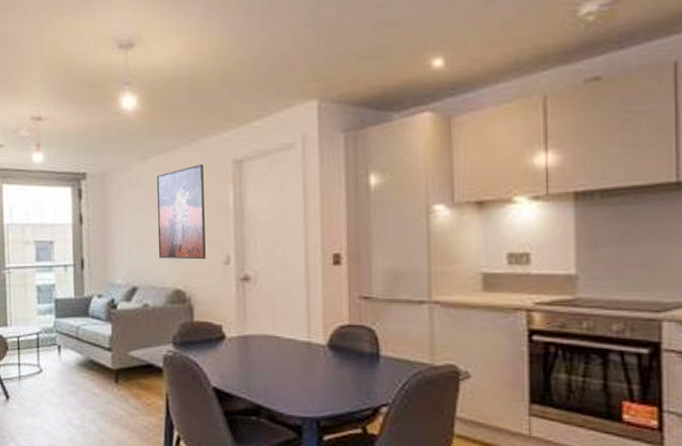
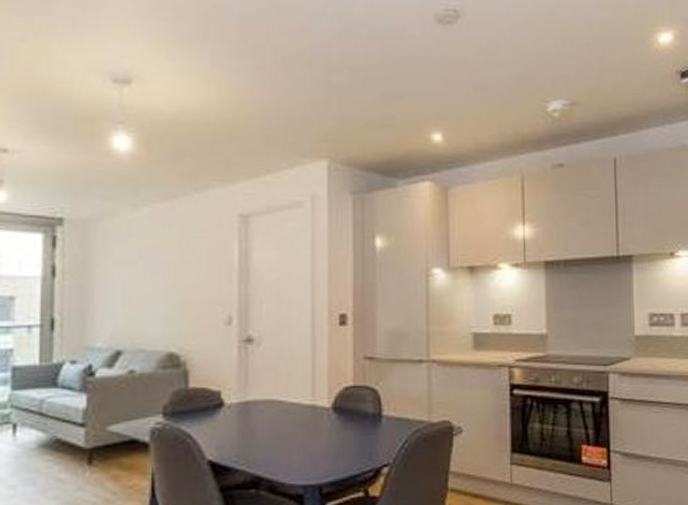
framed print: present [157,164,206,260] -> none [149,216,206,320]

